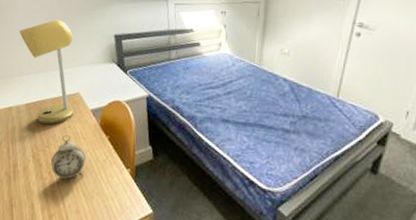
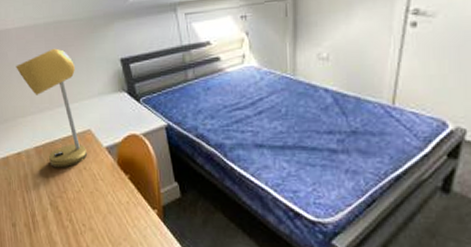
alarm clock: present [51,135,86,183] -> none [70,178,107,230]

